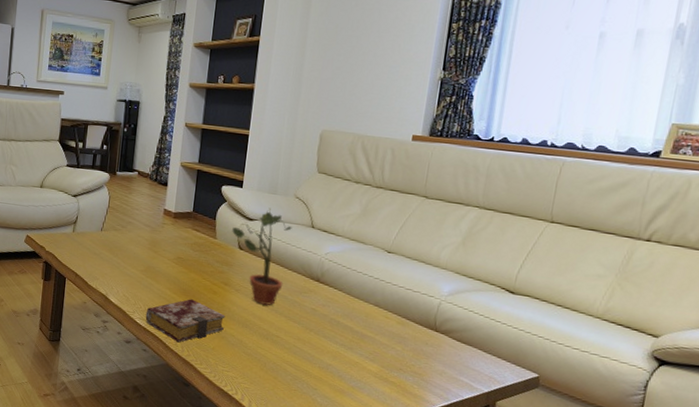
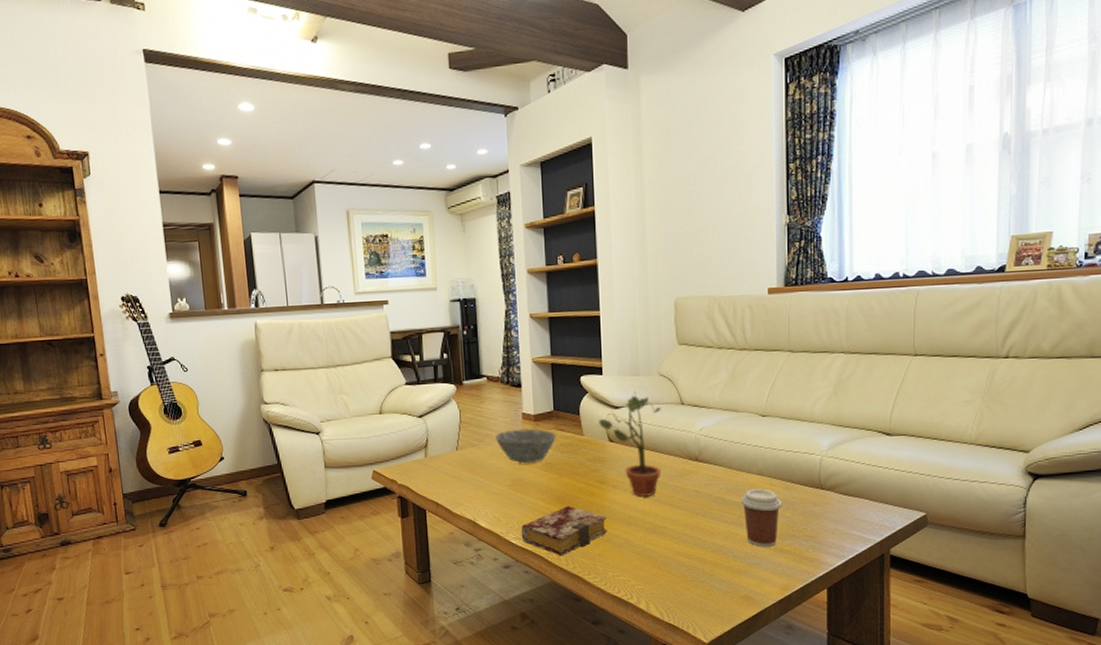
bowl: none [137,222,191,255] -> present [496,429,556,464]
coffee cup: none [353,317,395,375] -> present [740,488,782,547]

